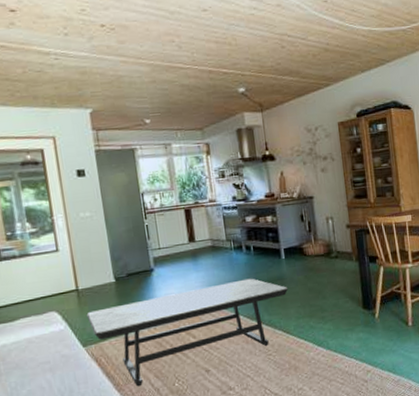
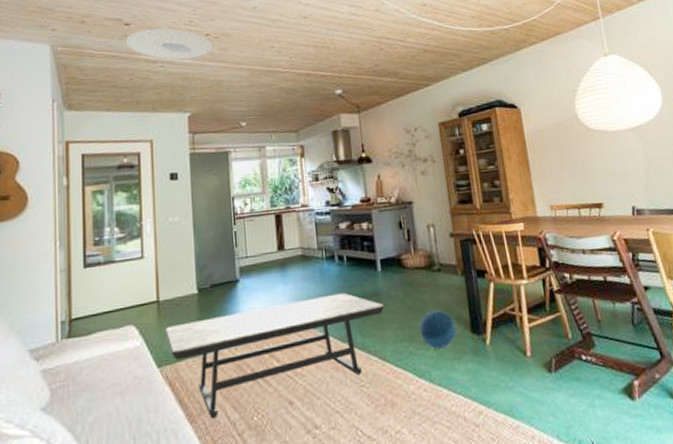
ceiling light: none [13,16,109,53] -> present [125,28,212,60]
ball: none [319,290,351,323] -> present [419,310,457,349]

